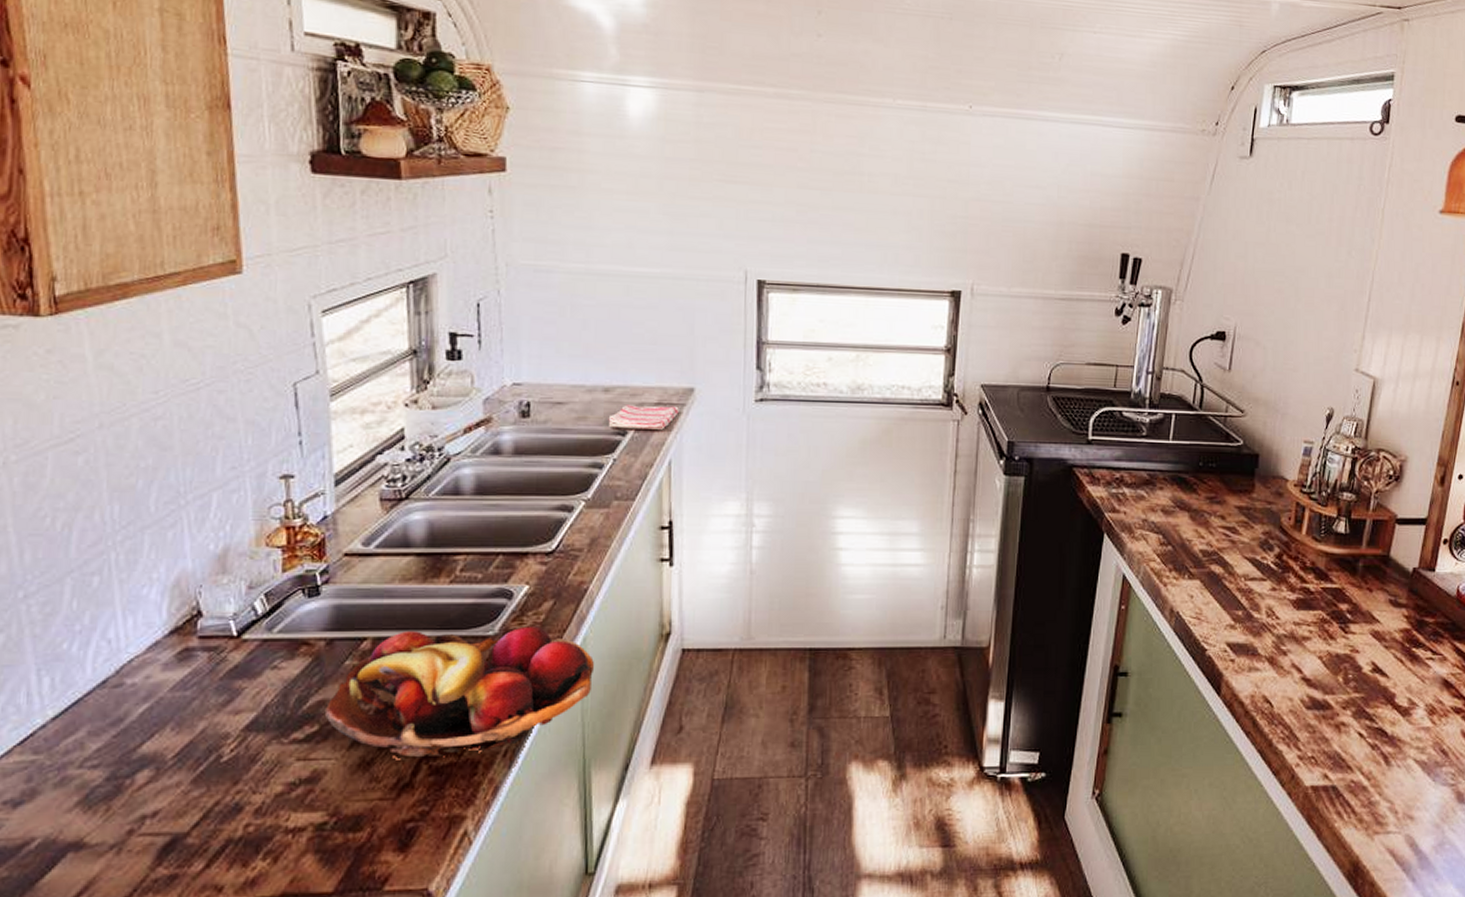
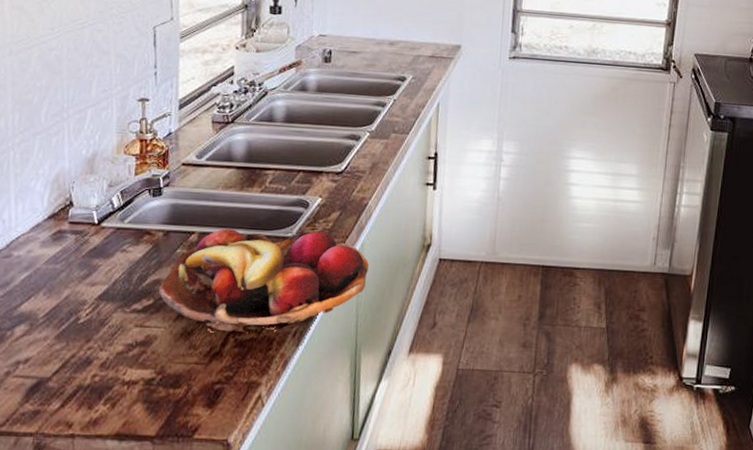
dish towel: present [608,404,679,430] -> none [391,56,448,78]

